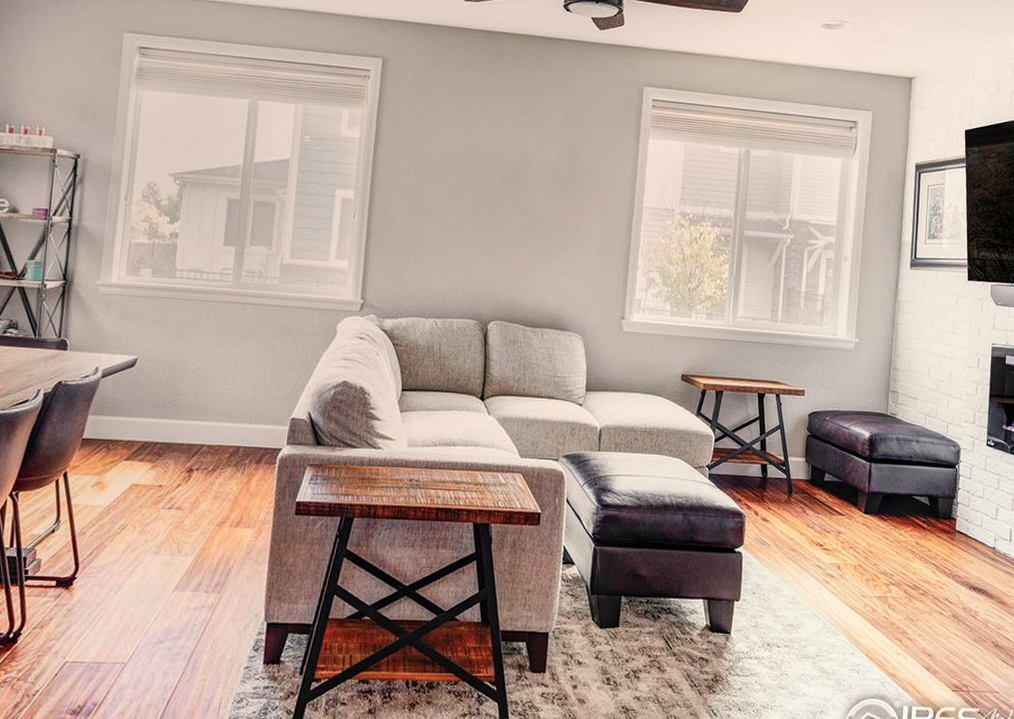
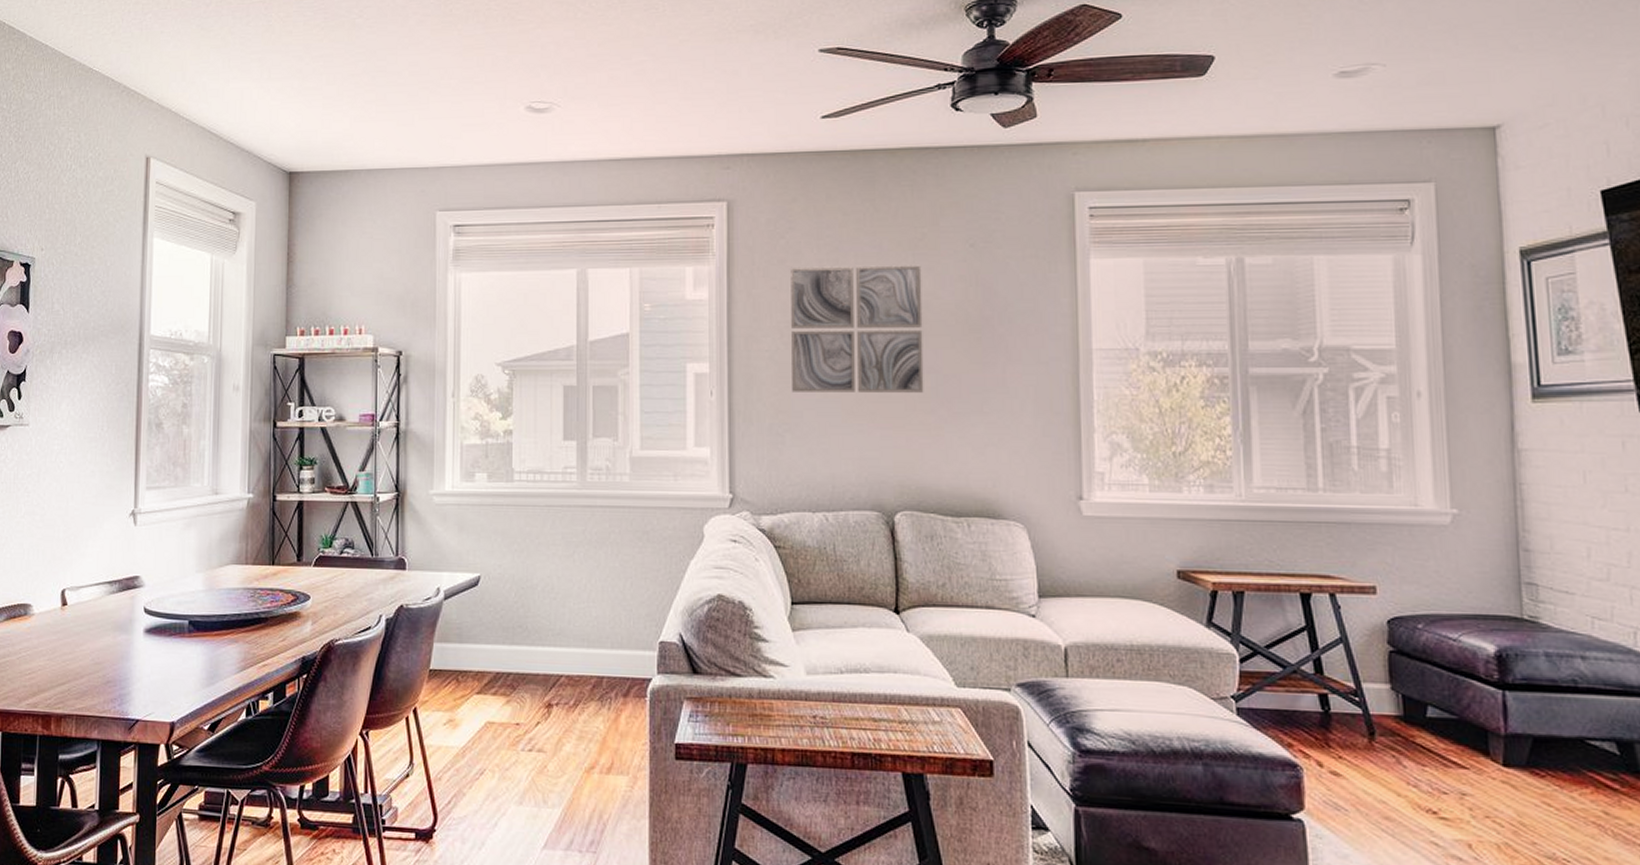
wall art: none [418,119,529,230] -> present [790,265,924,393]

